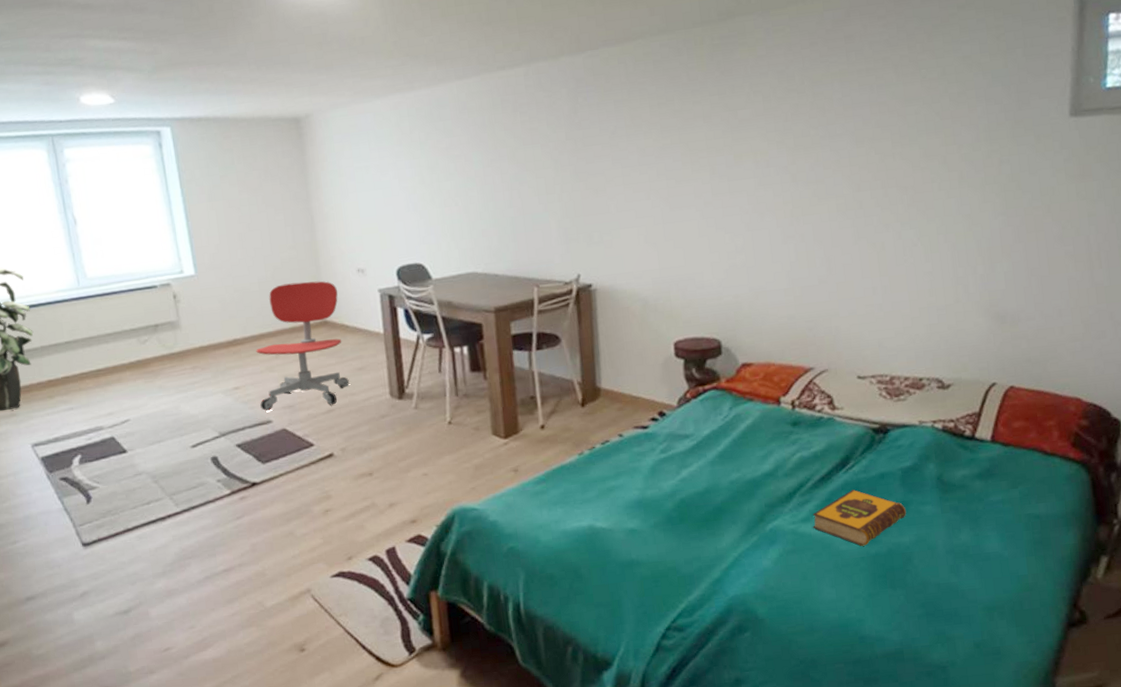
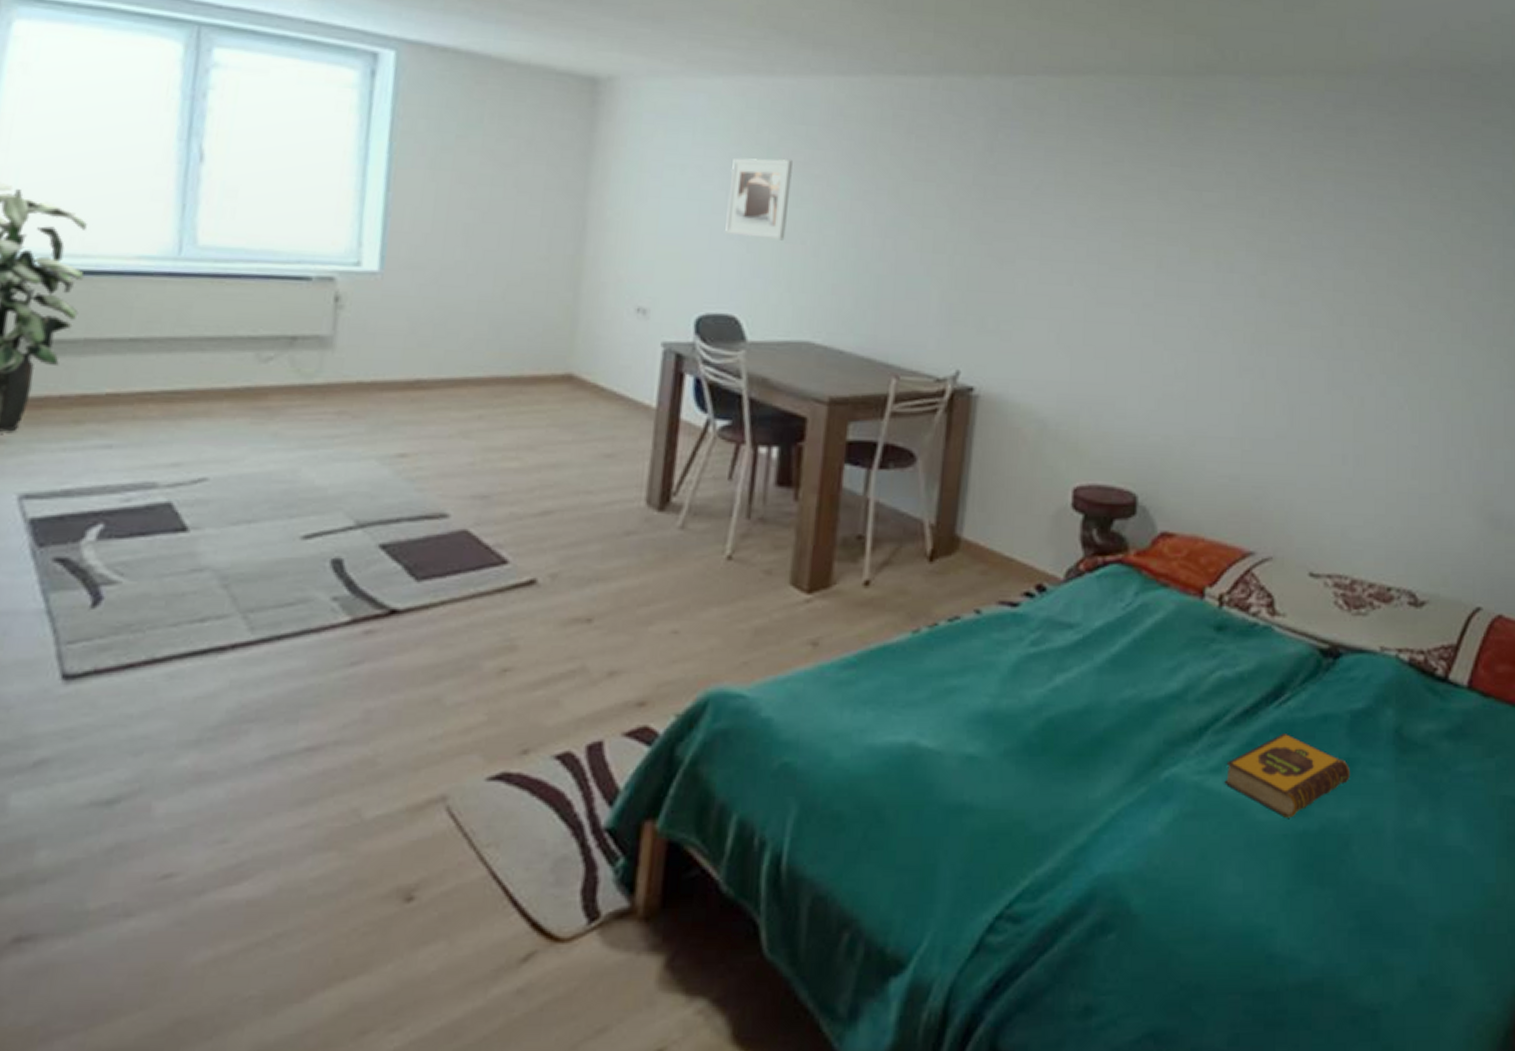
office chair: present [256,281,349,411] -> none [435,309,599,505]
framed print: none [398,148,444,209] -> present [725,158,793,241]

